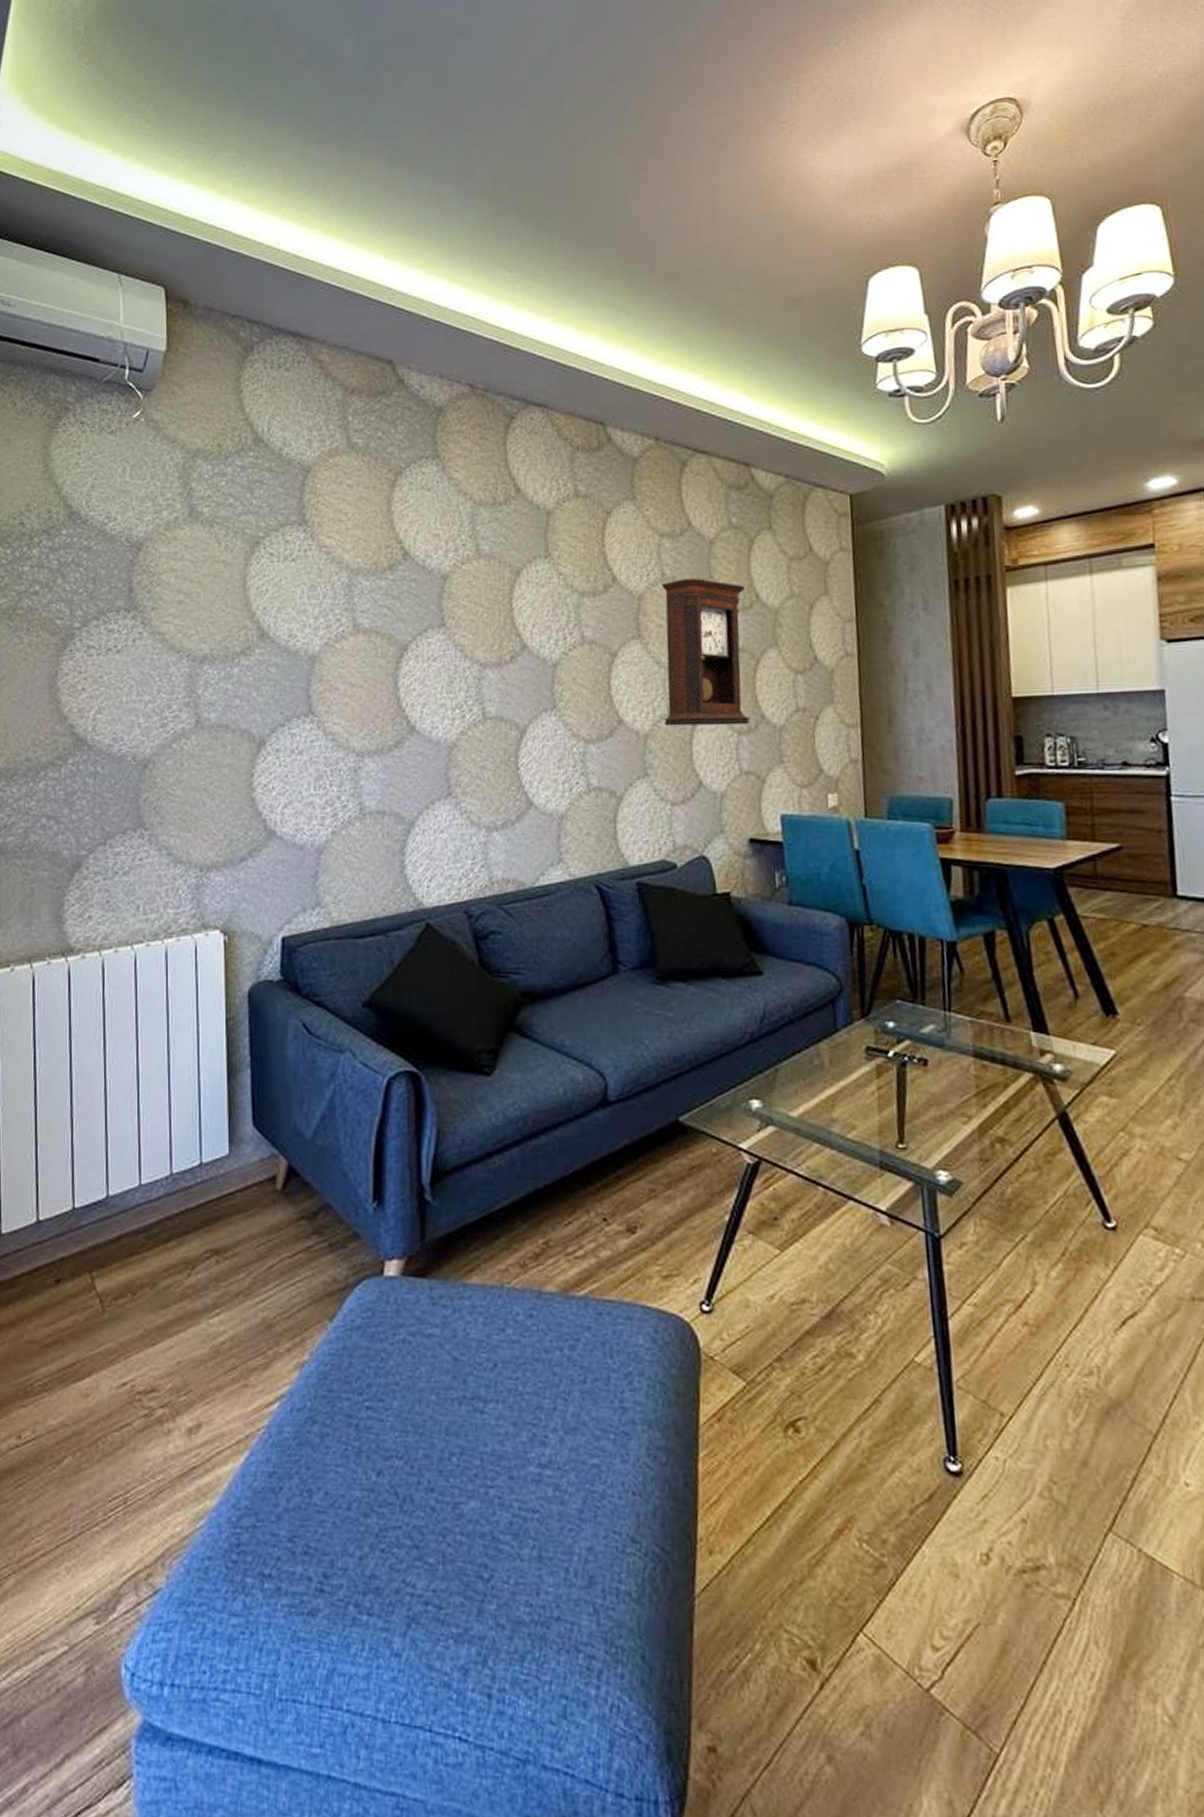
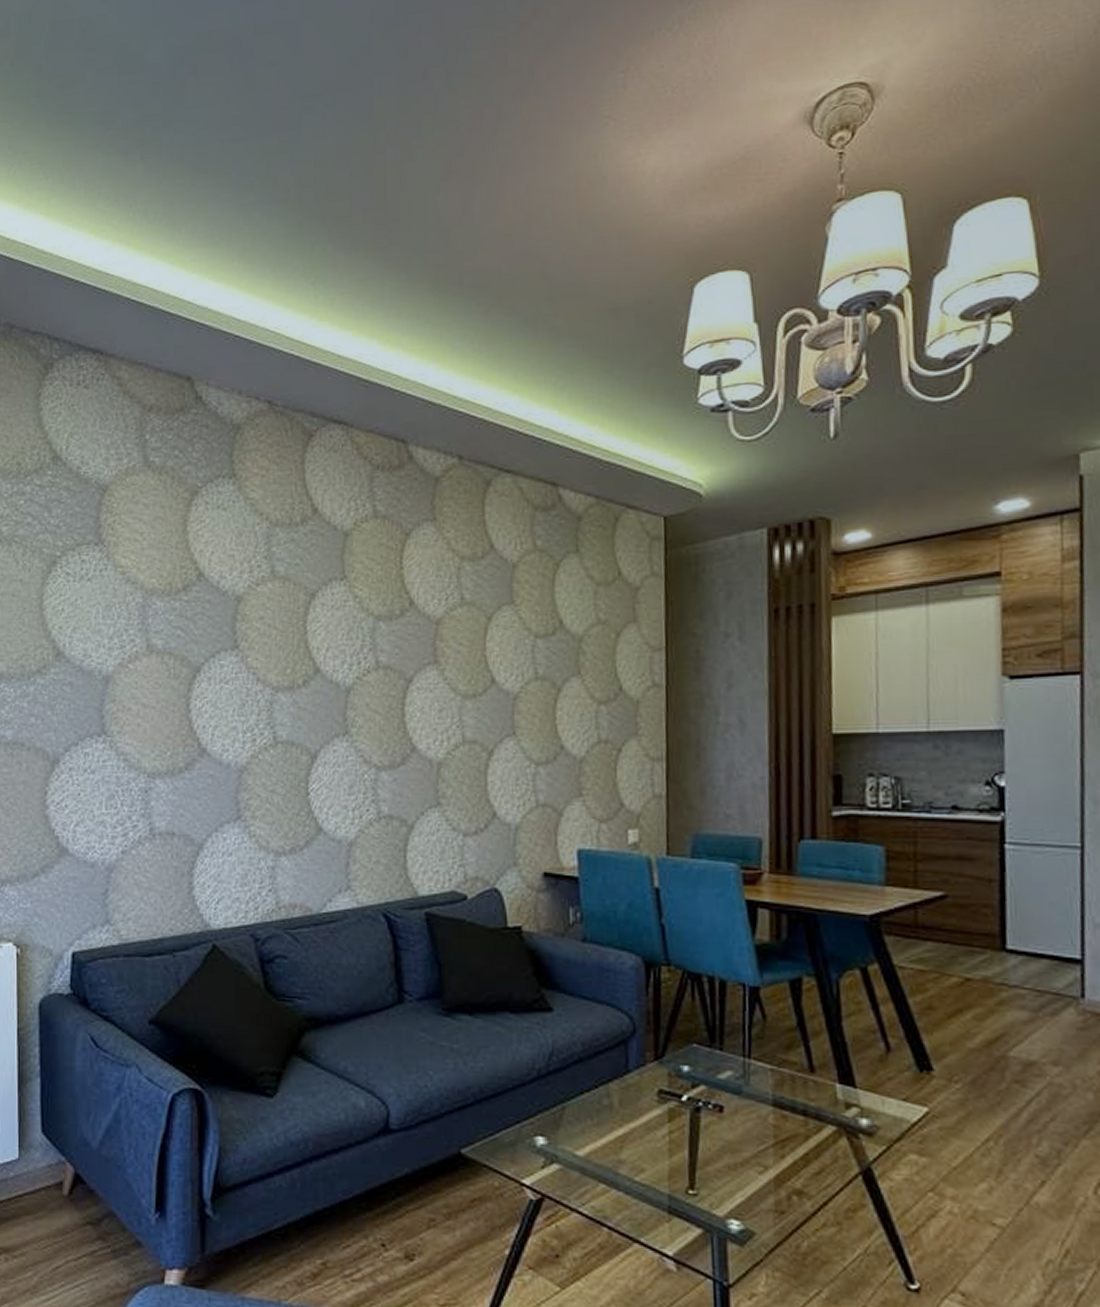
pendulum clock: present [661,578,751,726] -> none [459,603,549,756]

